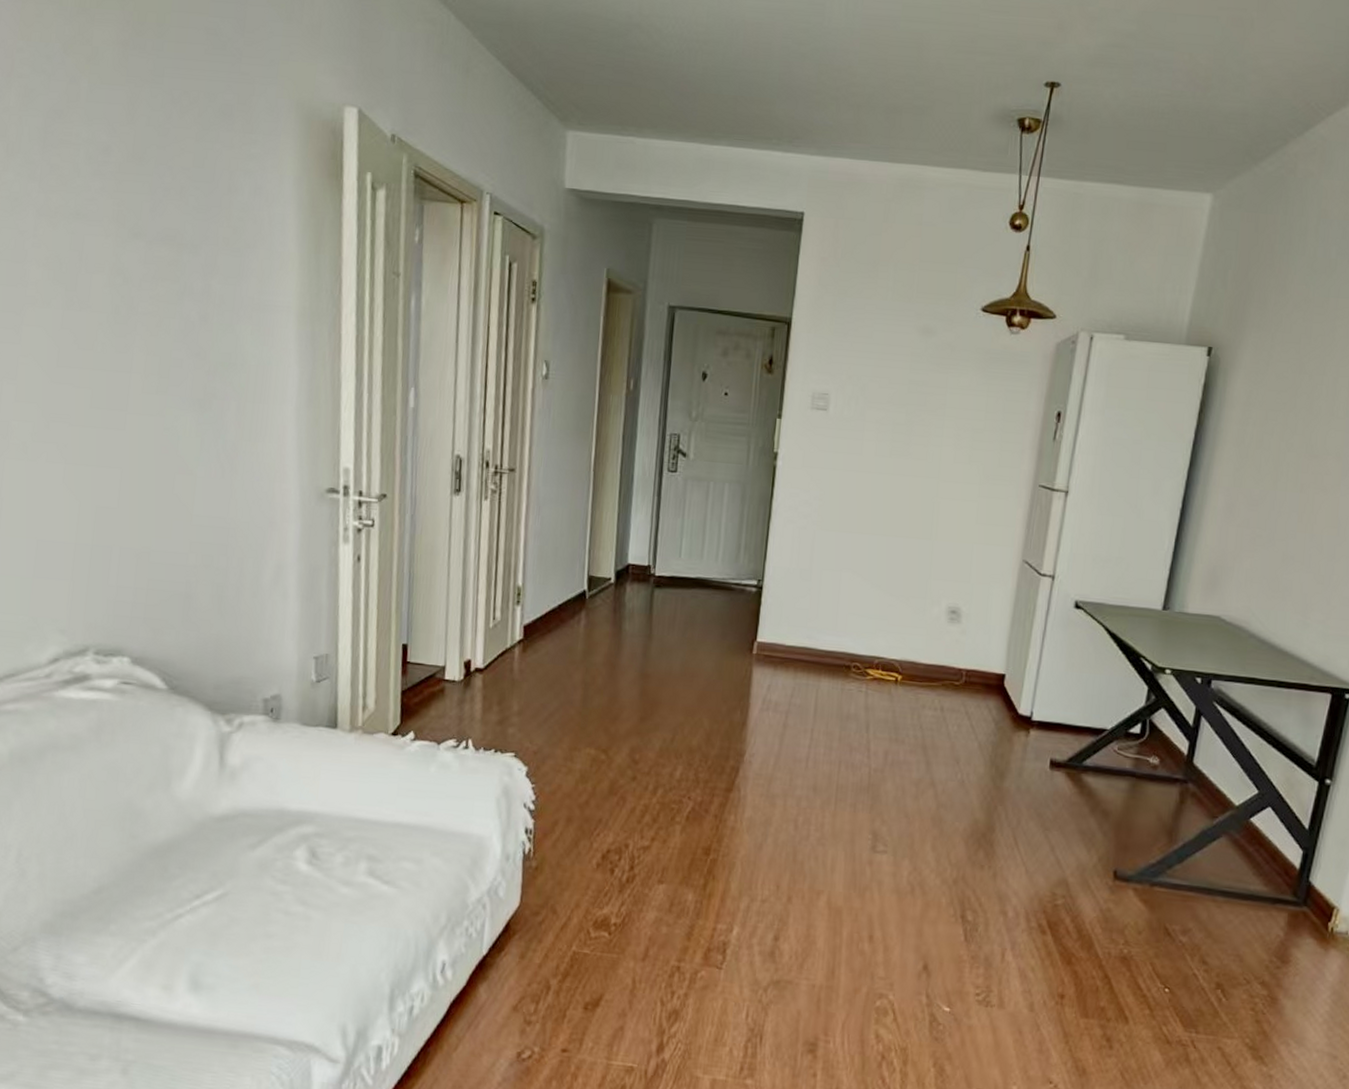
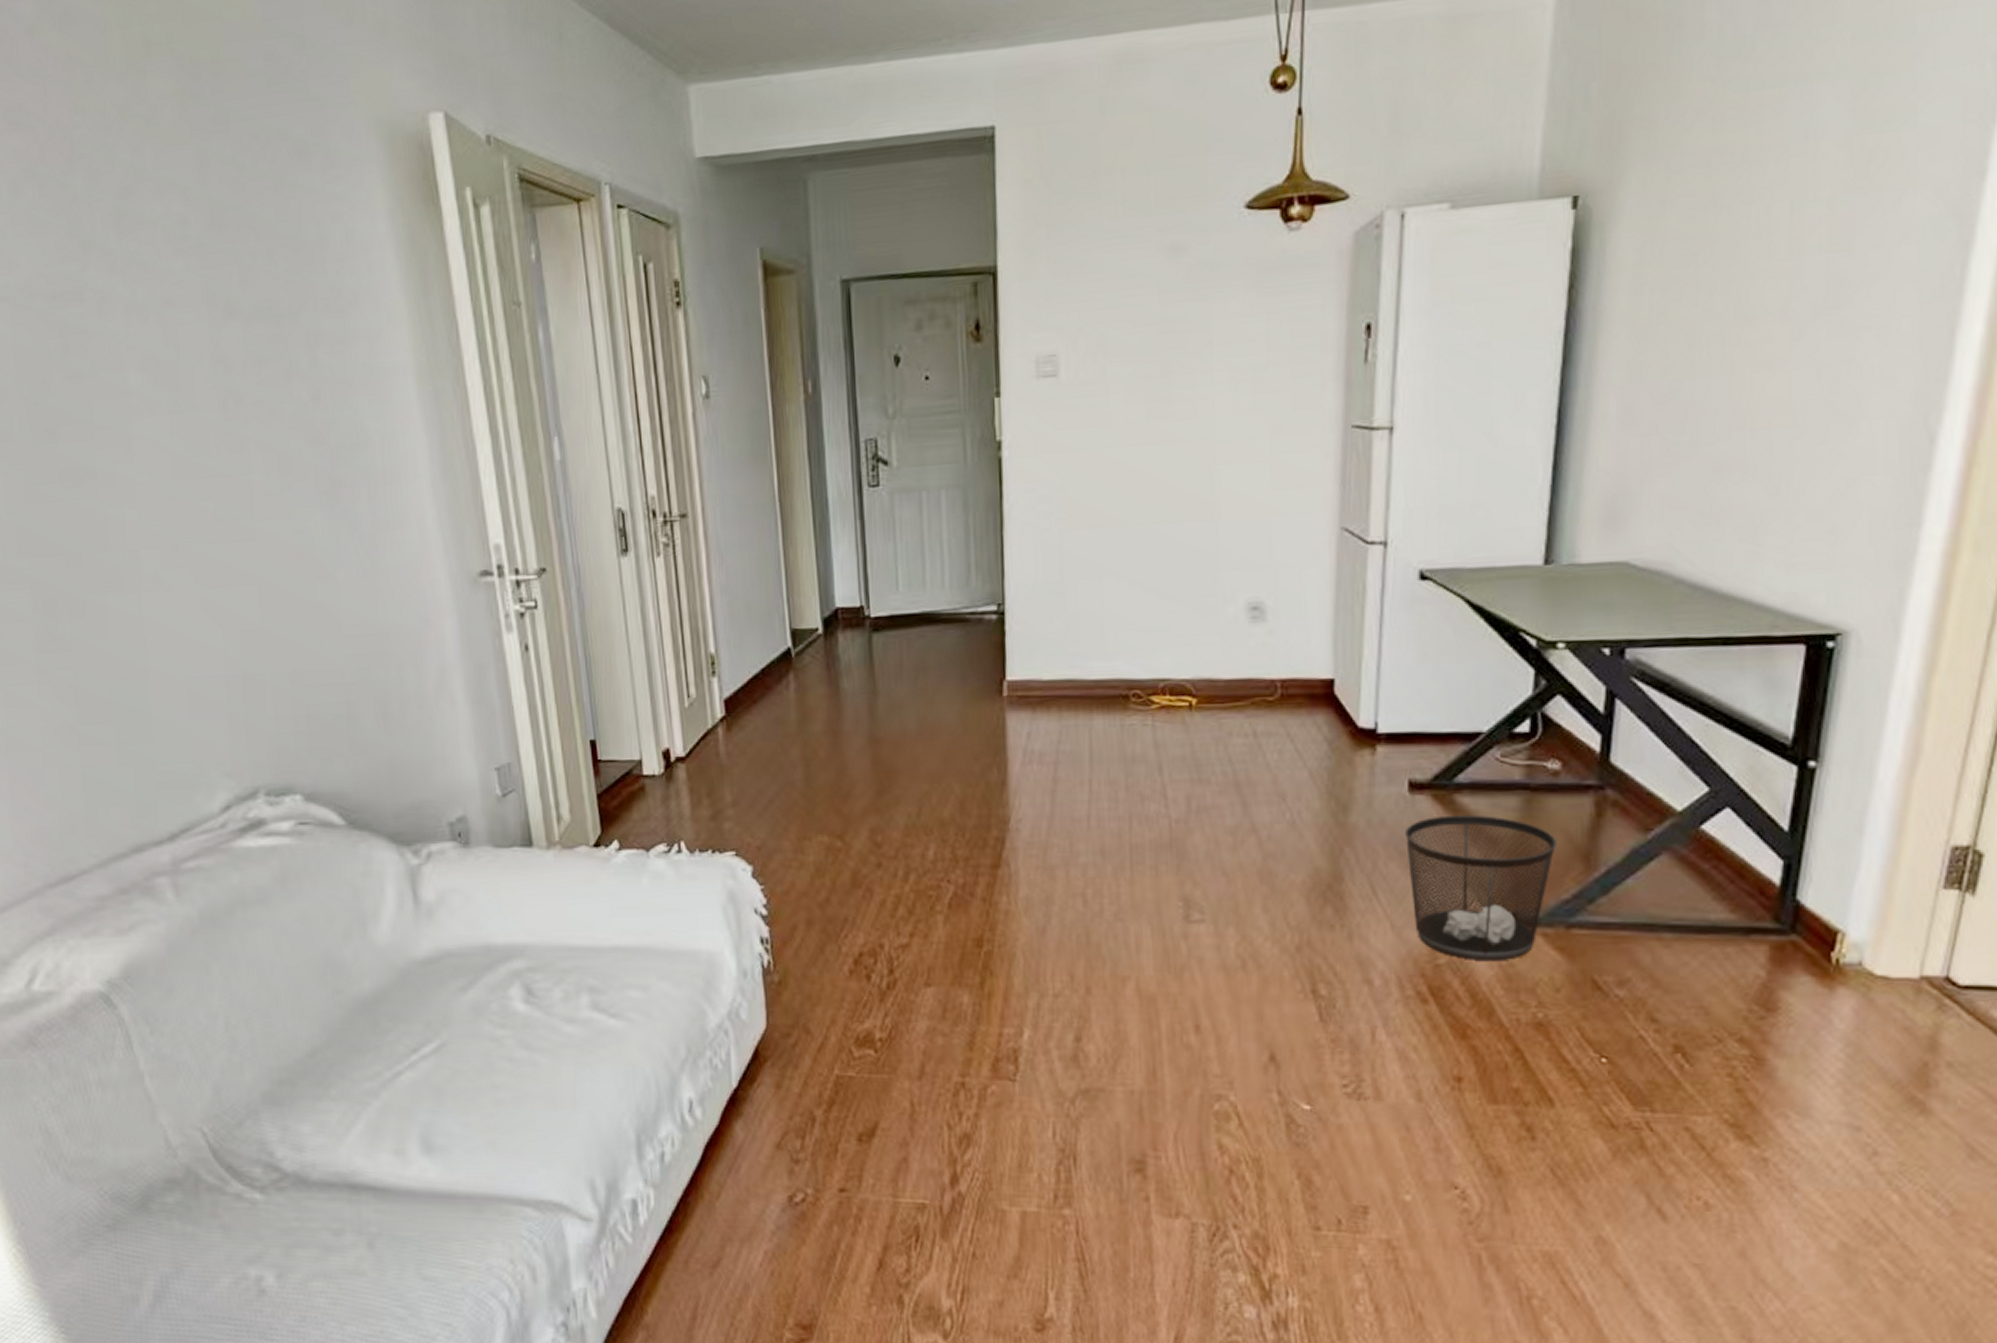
waste bin: none [1043,789,1151,906] -> present [1406,814,1558,960]

